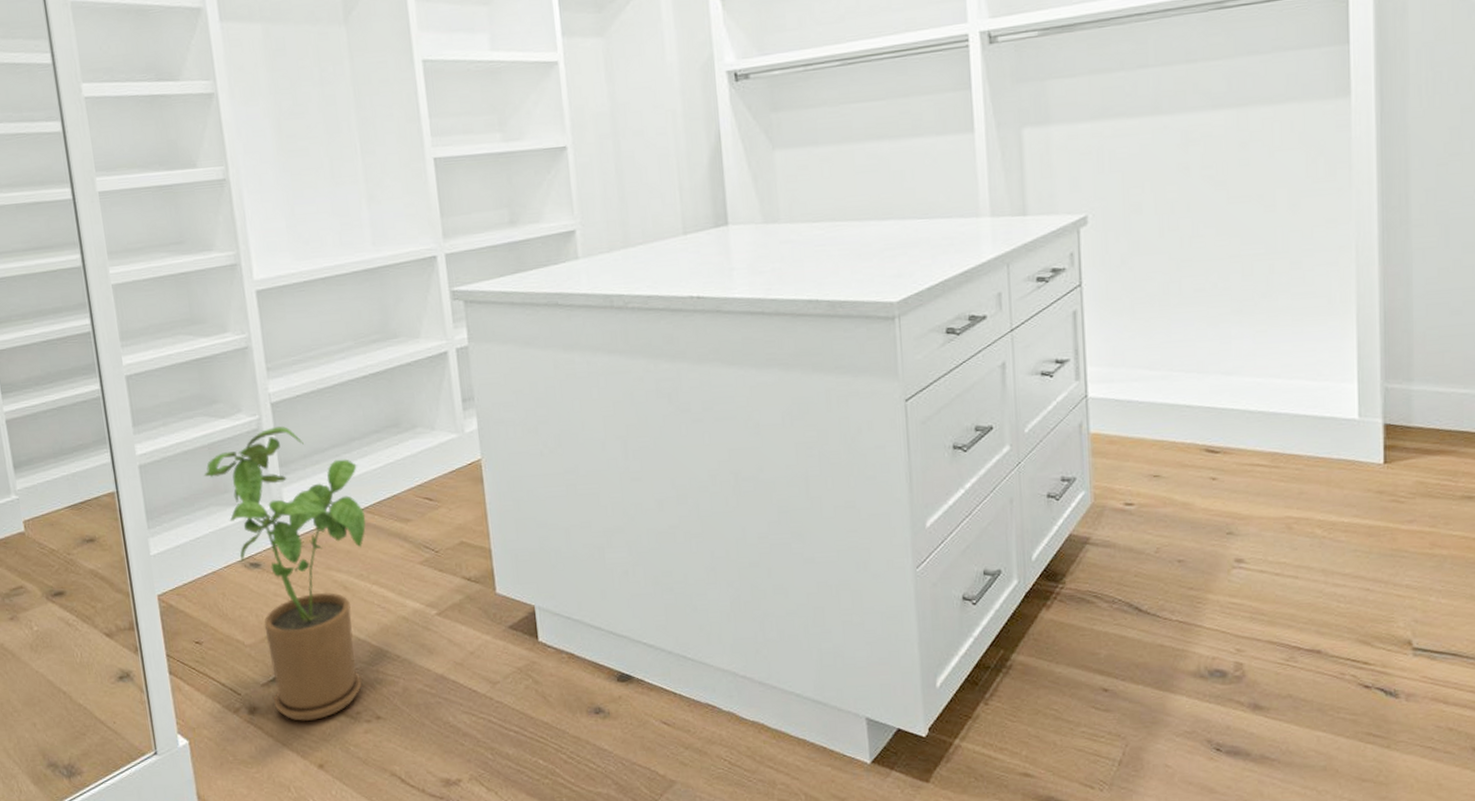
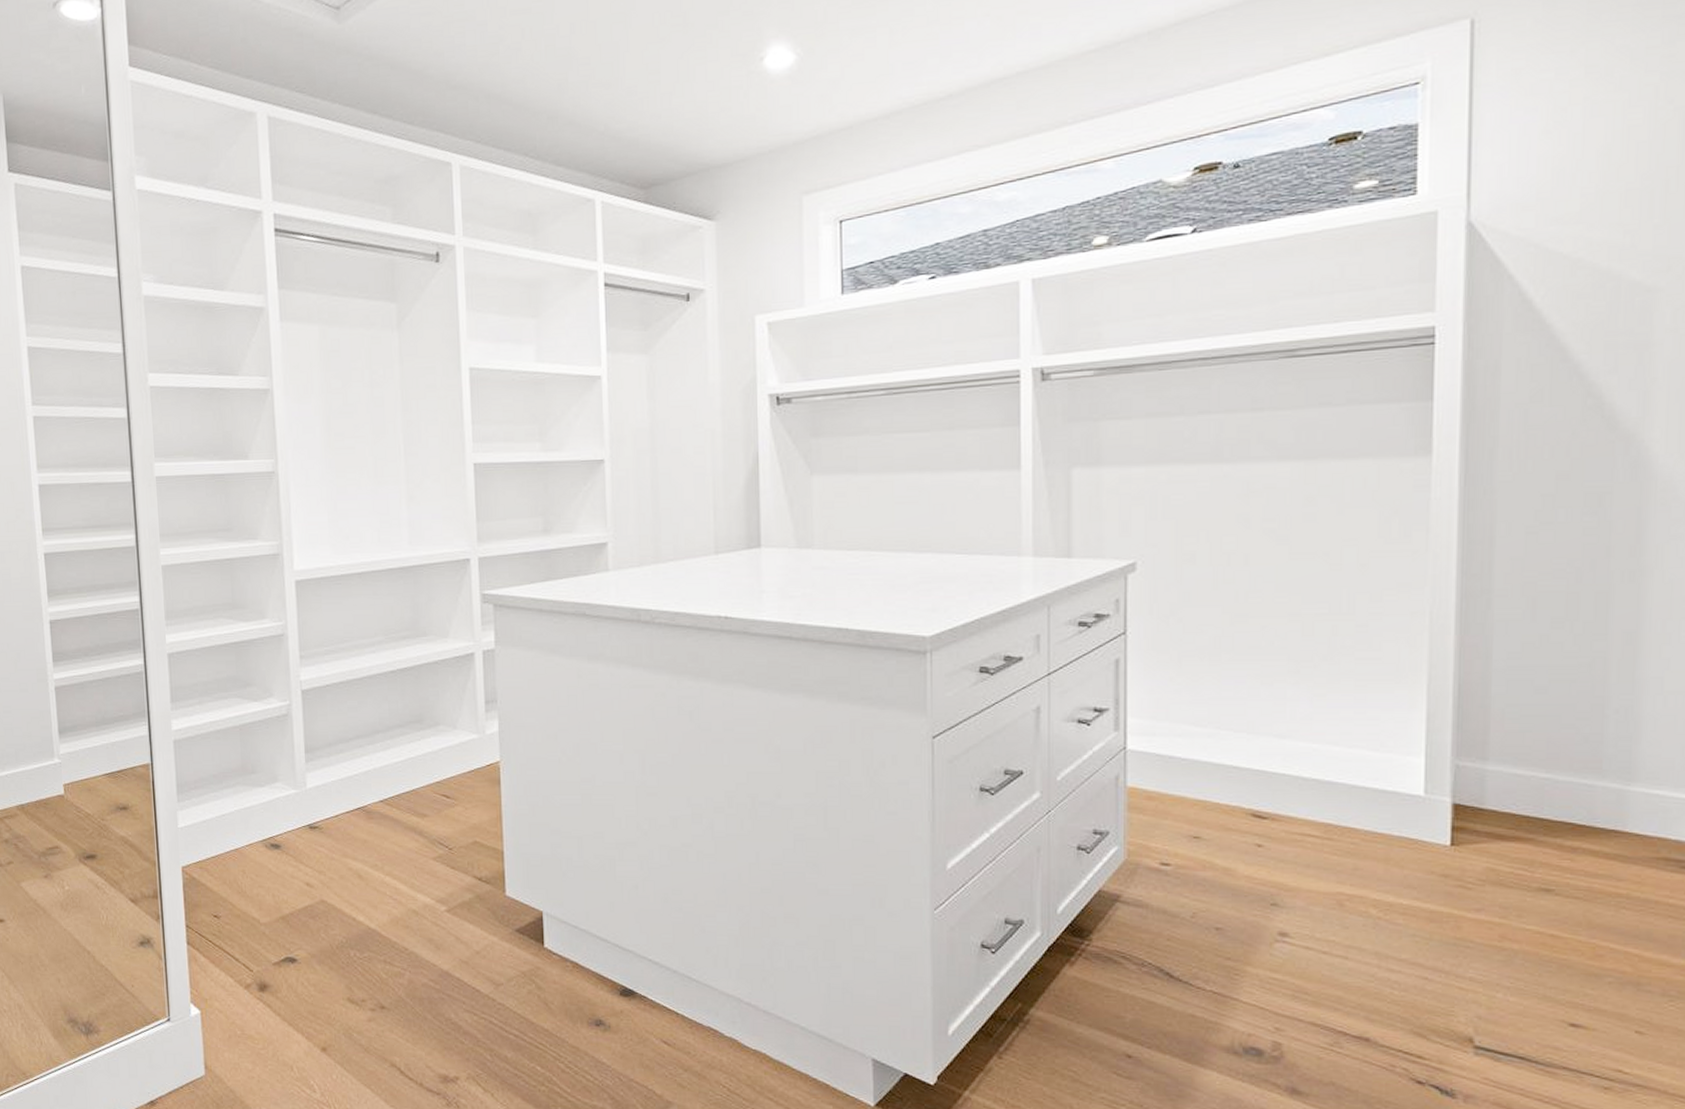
house plant: present [204,426,366,721] -> none [233,714,384,1004]

